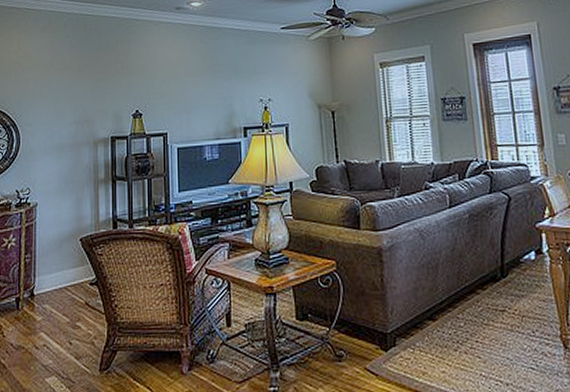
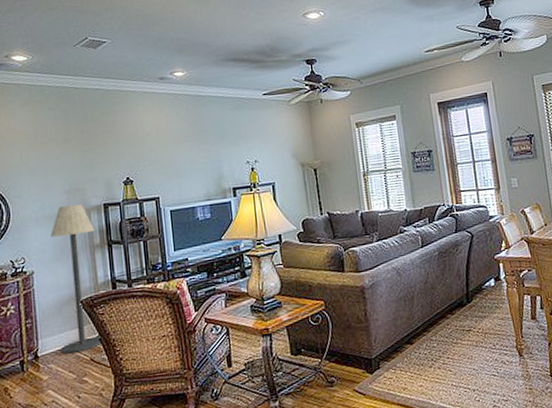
floor lamp: none [57,136,100,295] -> present [50,204,102,354]

